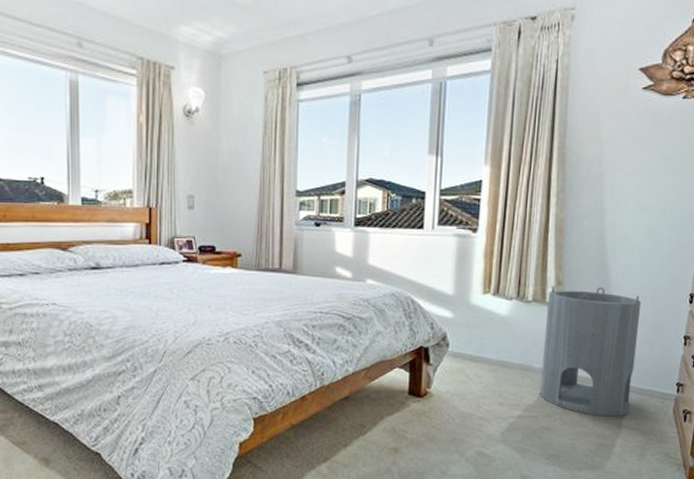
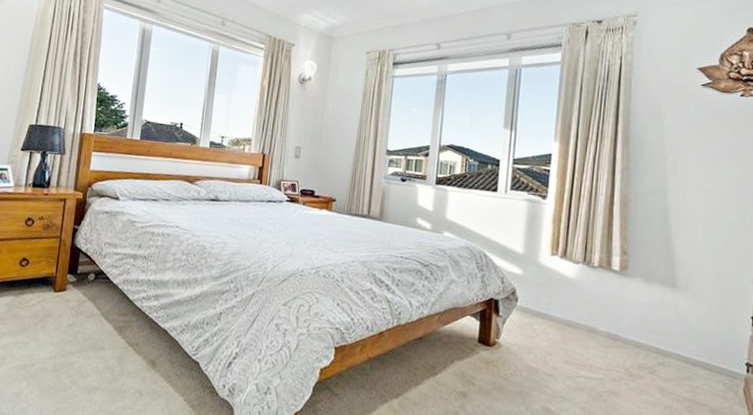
cylinder: present [540,286,642,417] -> none [605,255,707,390]

